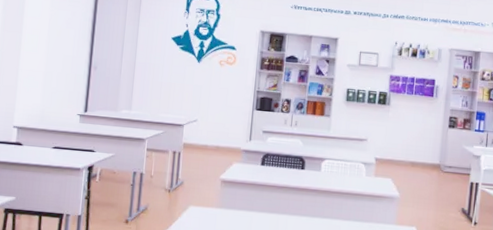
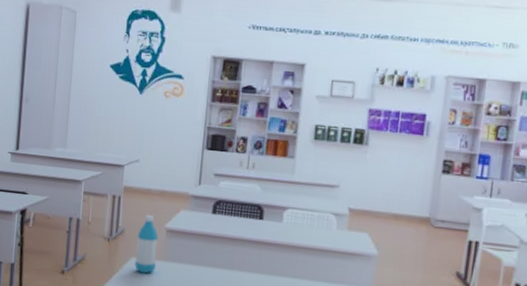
water bottle: none [193,168,214,220] -> present [134,215,159,274]

